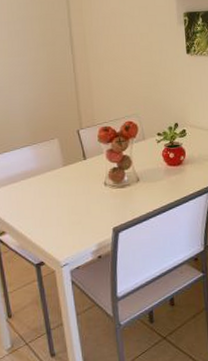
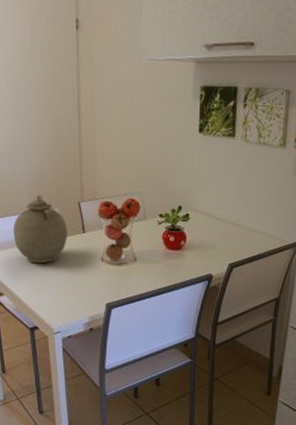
teapot: none [13,127,69,197] -> present [13,195,68,264]

